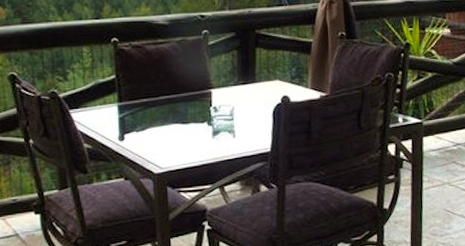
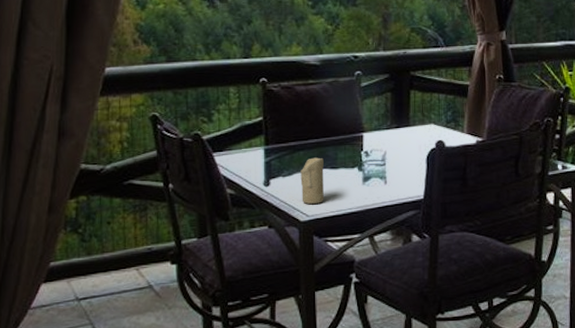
candle: none [153,113,176,158] -> present [300,157,324,205]

